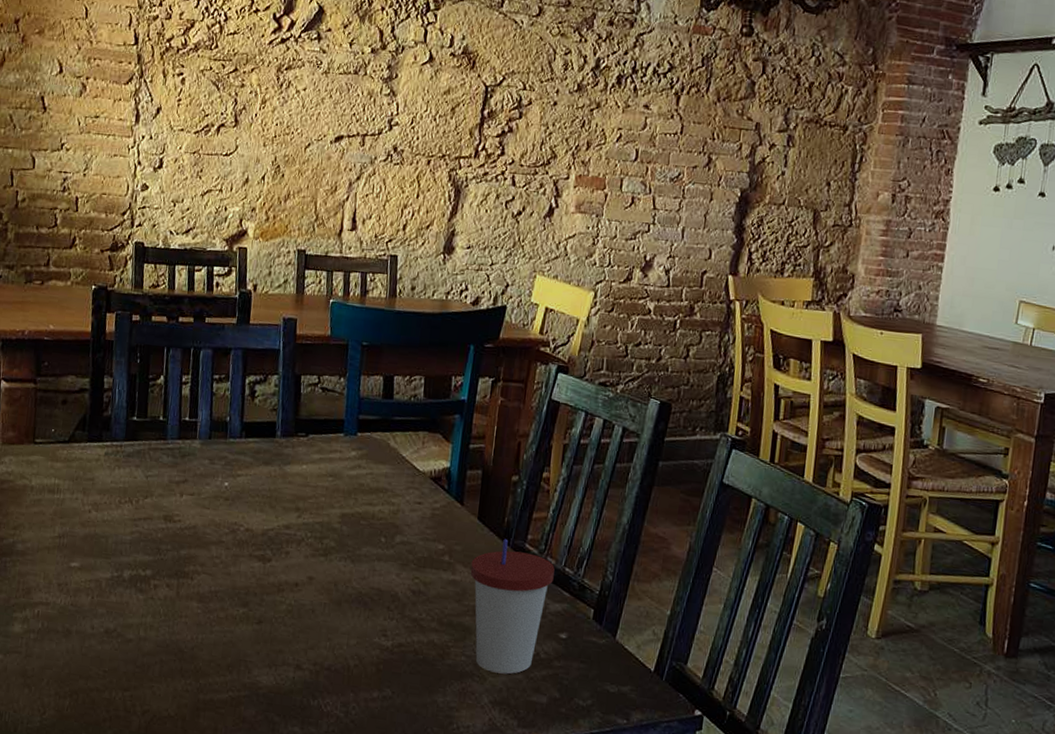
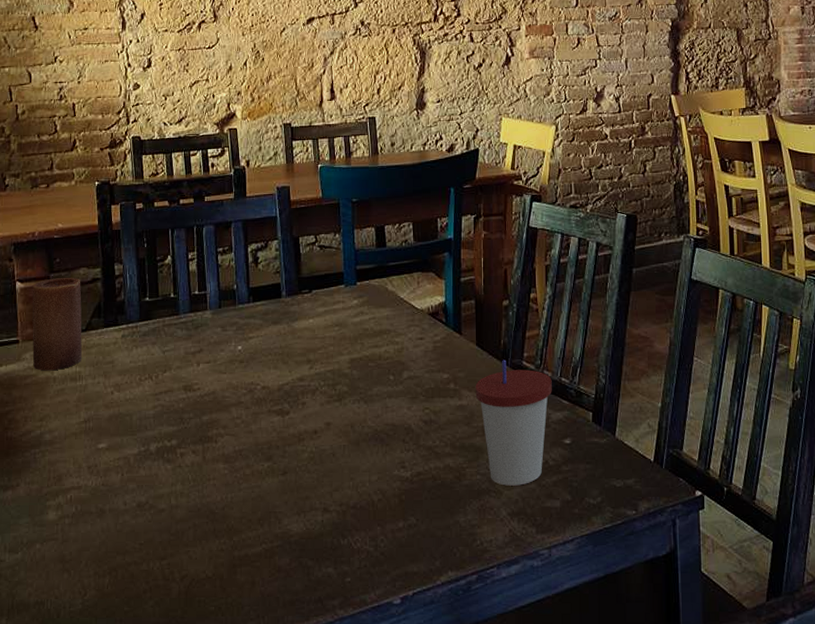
candle: none [11,382,68,479] -> present [32,278,82,371]

